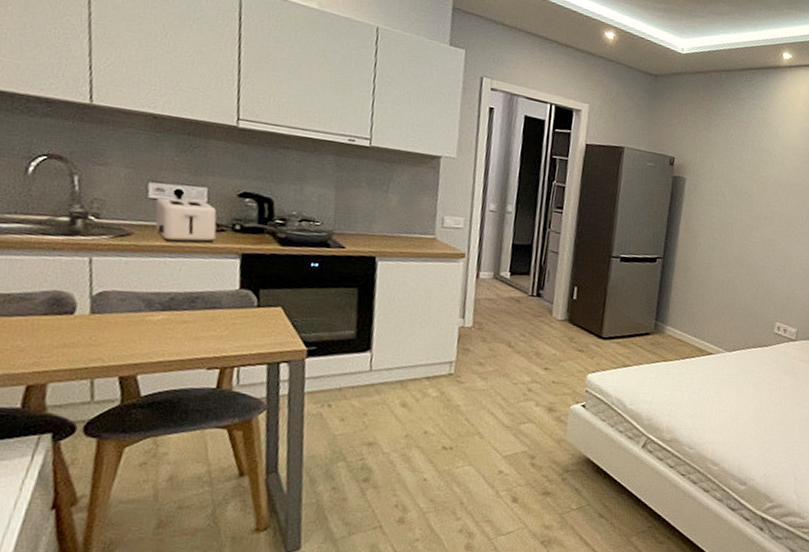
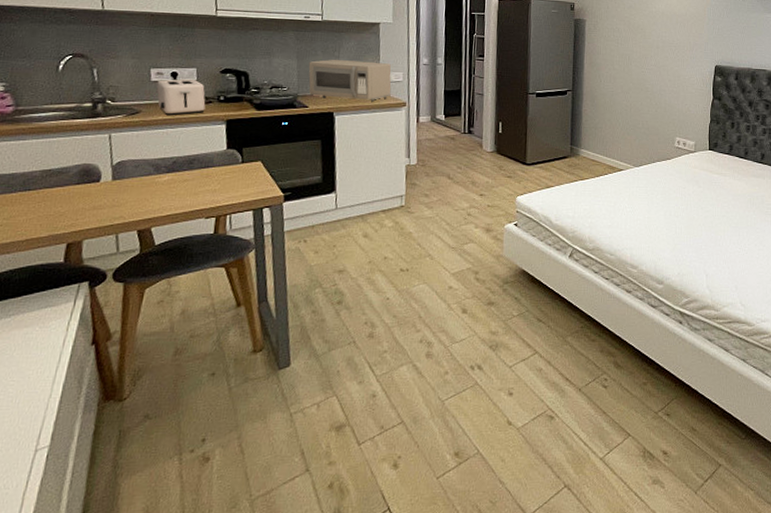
microwave: none [347,193,451,250] -> present [308,59,392,103]

